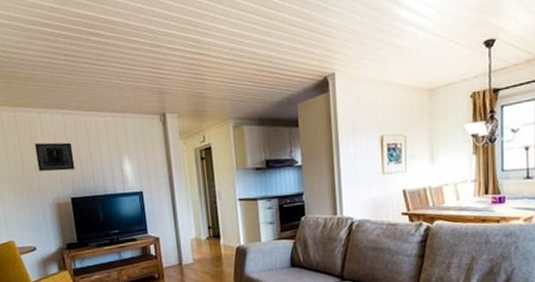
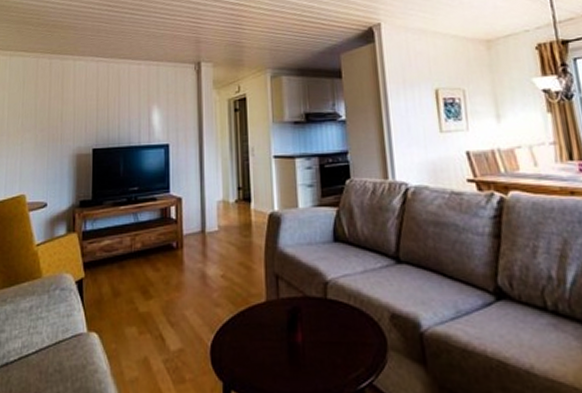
wall art: present [35,142,75,172] -> none [64,89,102,120]

